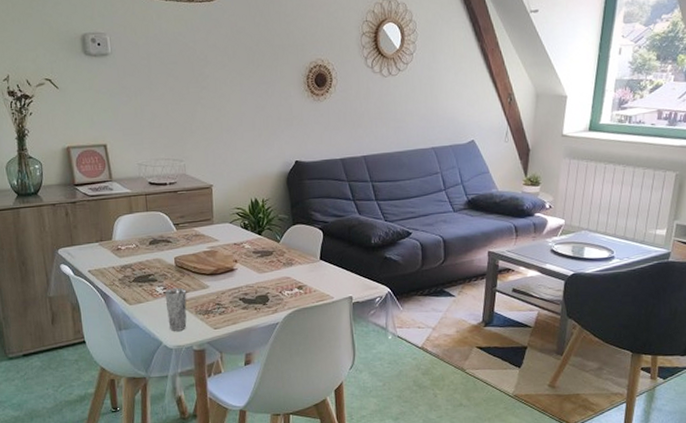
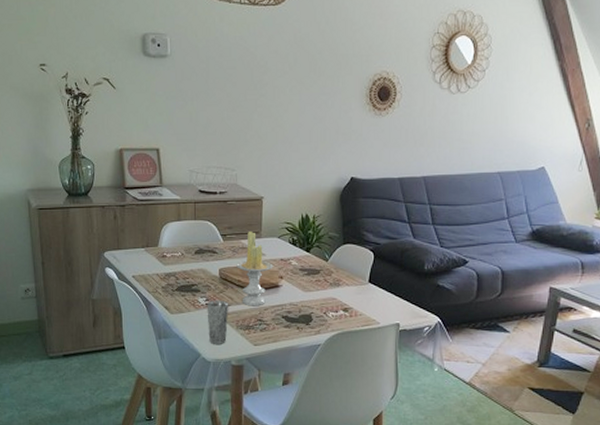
candle: none [191,218,227,292] -> present [236,230,273,307]

